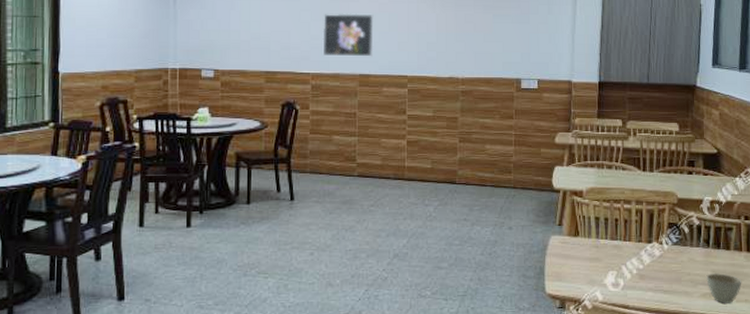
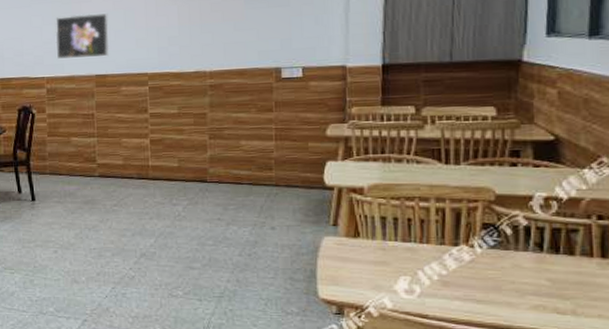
cup: present [706,273,742,304] -> none [538,283,593,318]

